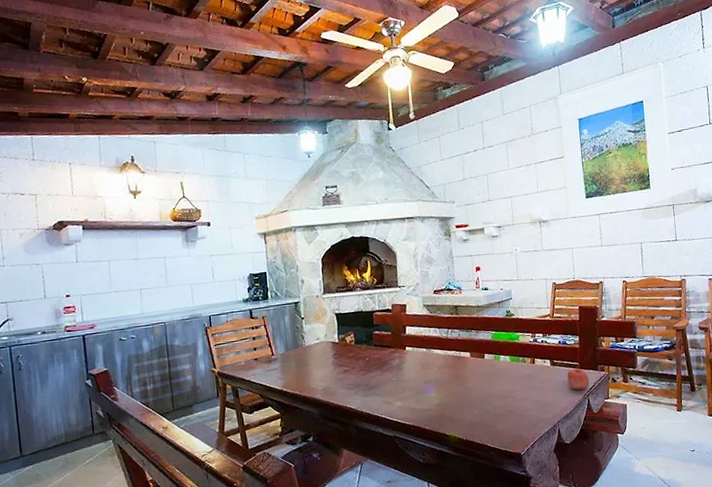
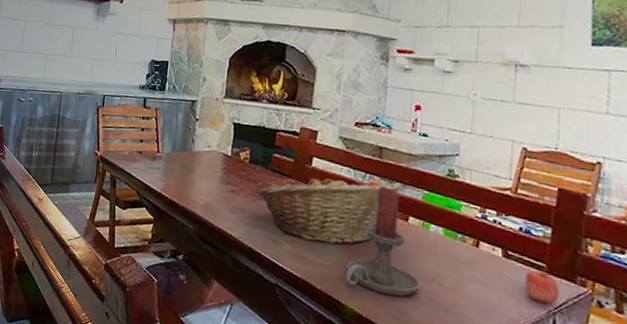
fruit basket: none [366,330,476,395] -> present [257,172,403,245]
candle holder: none [445,336,500,419] -> present [345,186,420,297]

